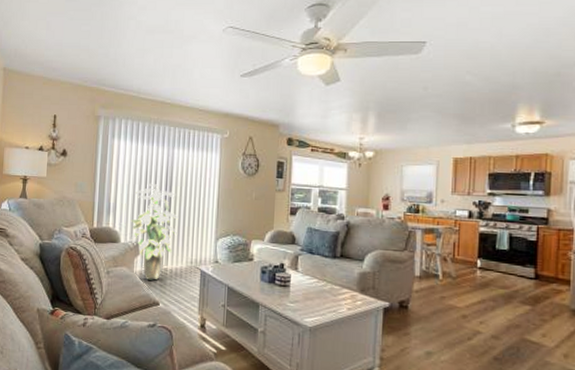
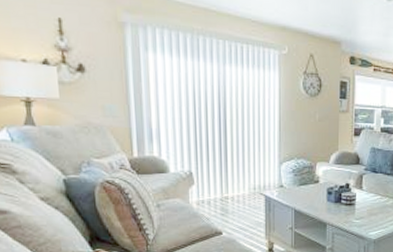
indoor plant: present [131,183,179,280] -> none [180,105,237,210]

